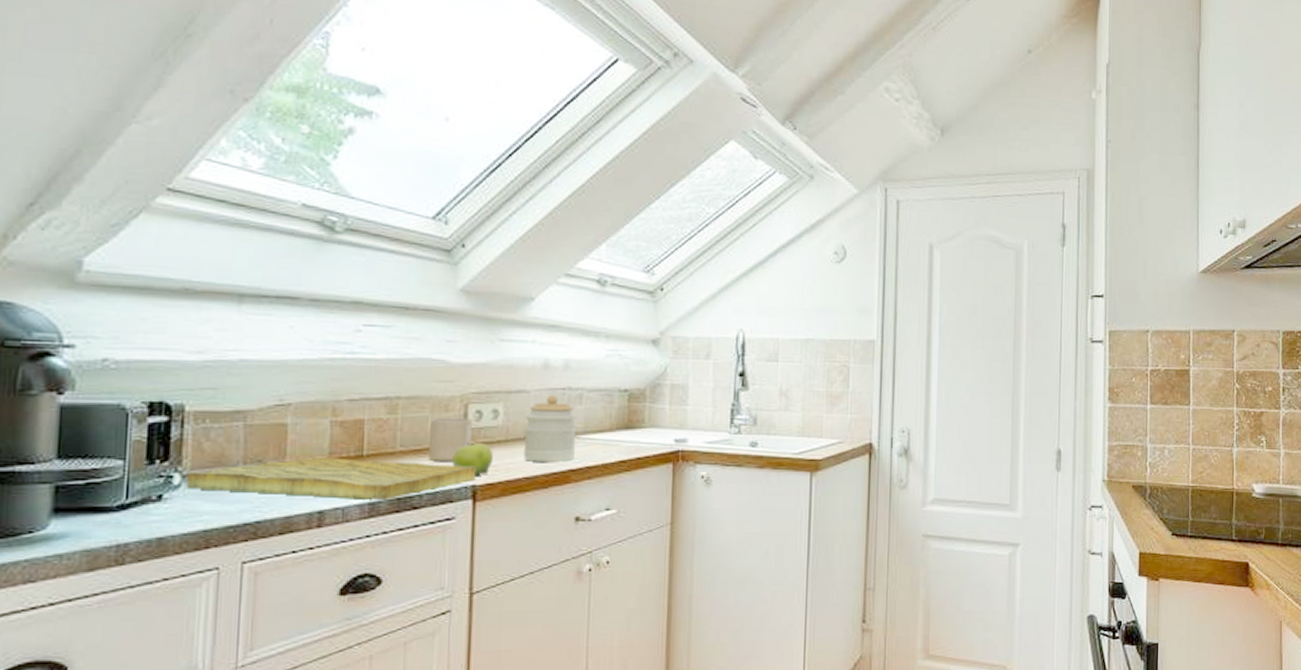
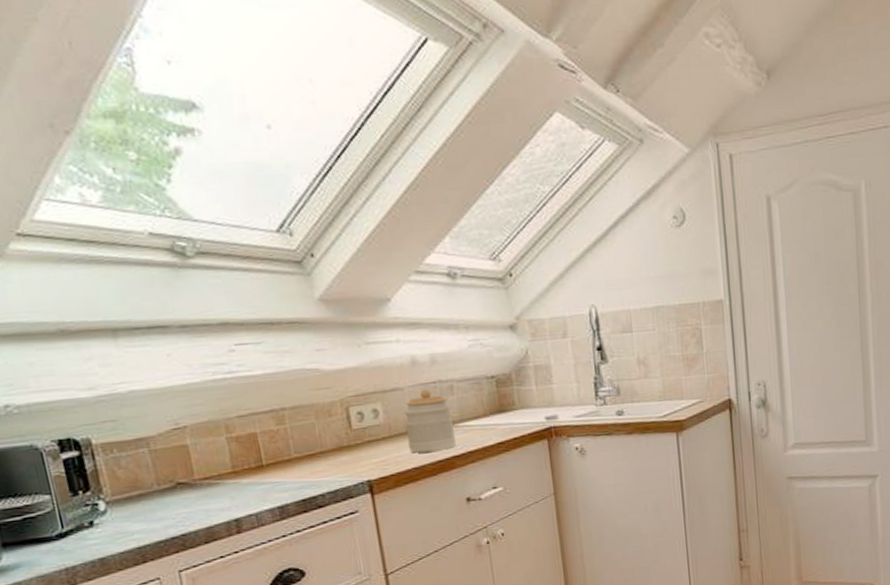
cutting board: present [186,458,477,501] -> none [109,463,370,514]
mug: present [429,417,472,461] -> none [317,420,359,463]
fruit: present [453,442,493,477] -> none [344,440,382,473]

